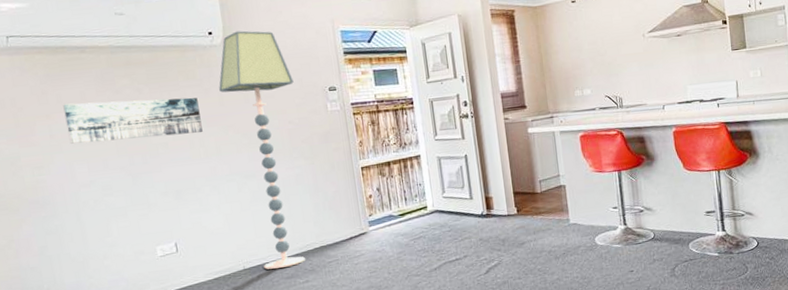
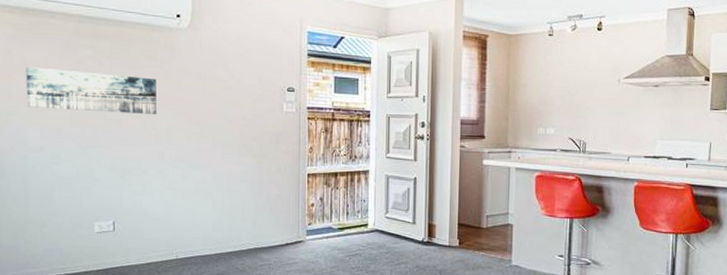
floor lamp: present [219,30,305,270] -> none [179,17,253,263]

